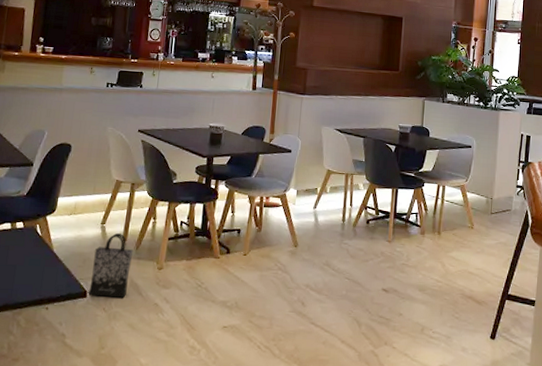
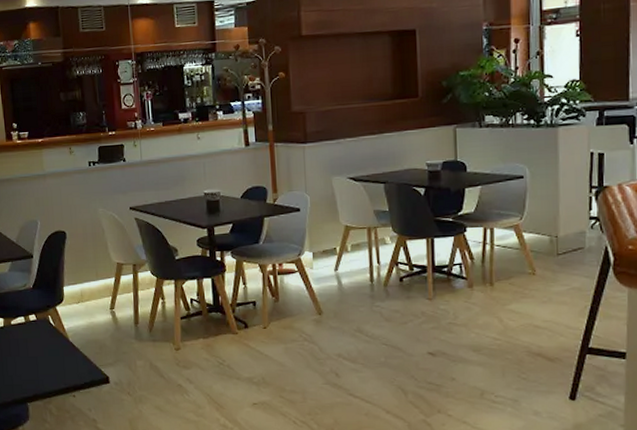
shopping bag: present [89,233,134,299] -> none [109,317,148,382]

